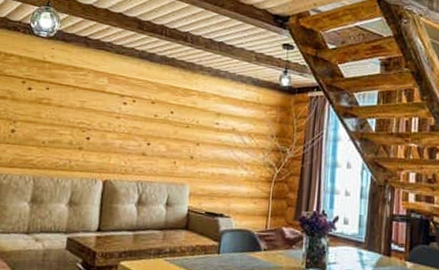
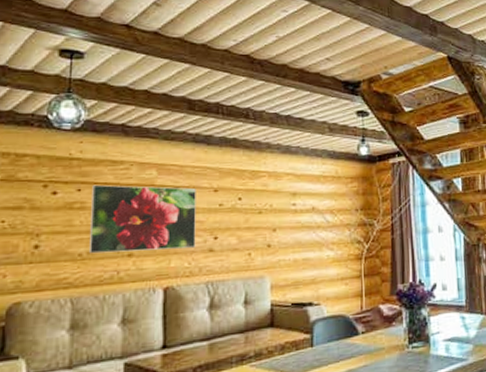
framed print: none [49,85,137,151] -> present [88,184,196,254]

